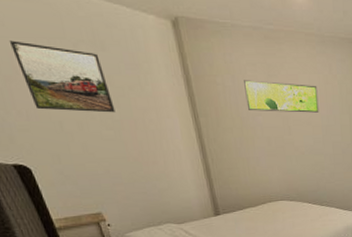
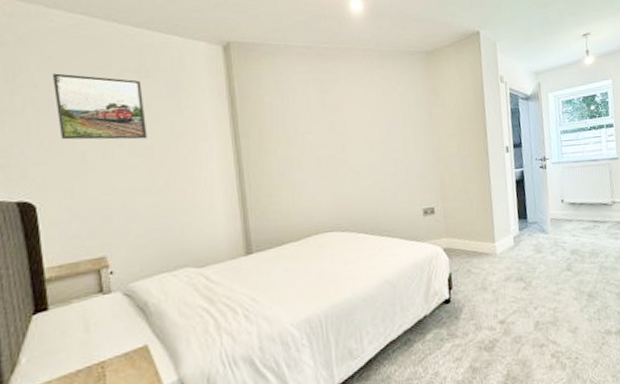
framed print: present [244,80,319,113] -> none [294,97,378,129]

